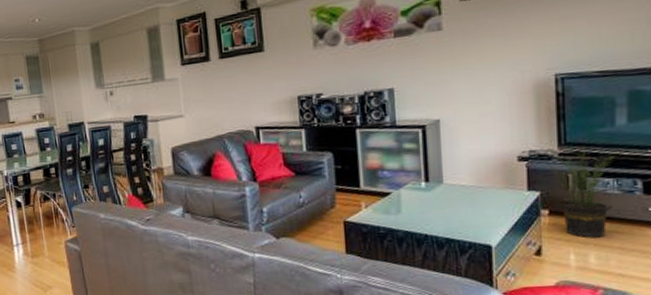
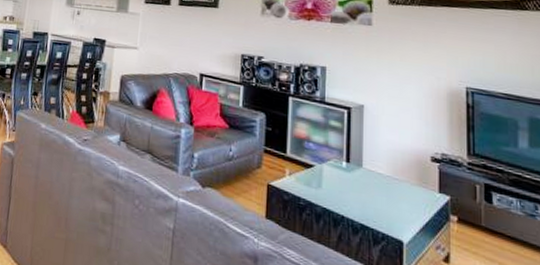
potted plant: present [549,147,617,238] -> none [459,159,520,257]

